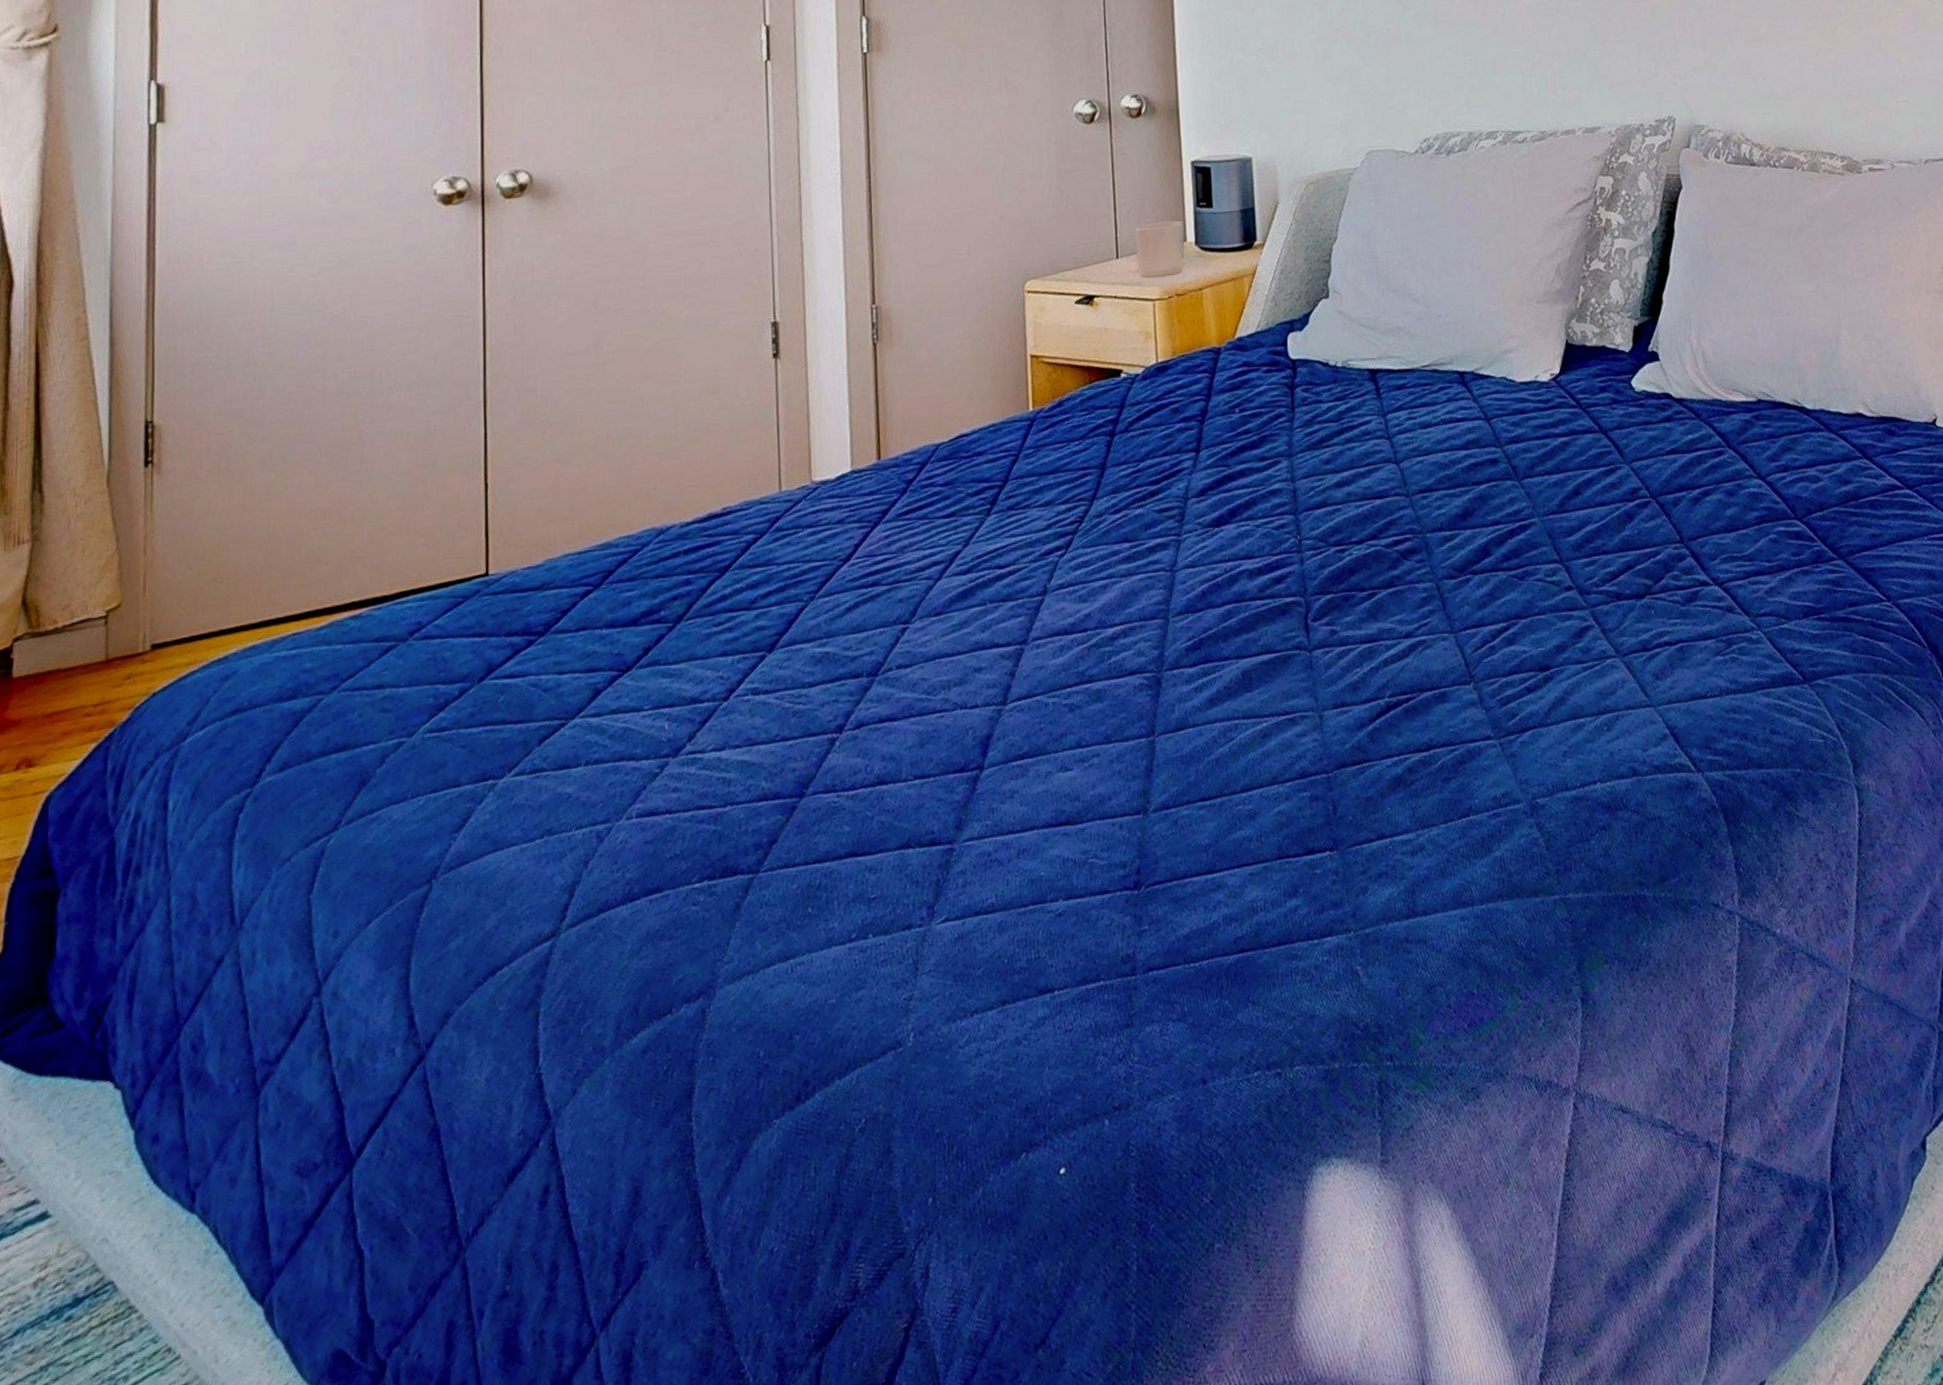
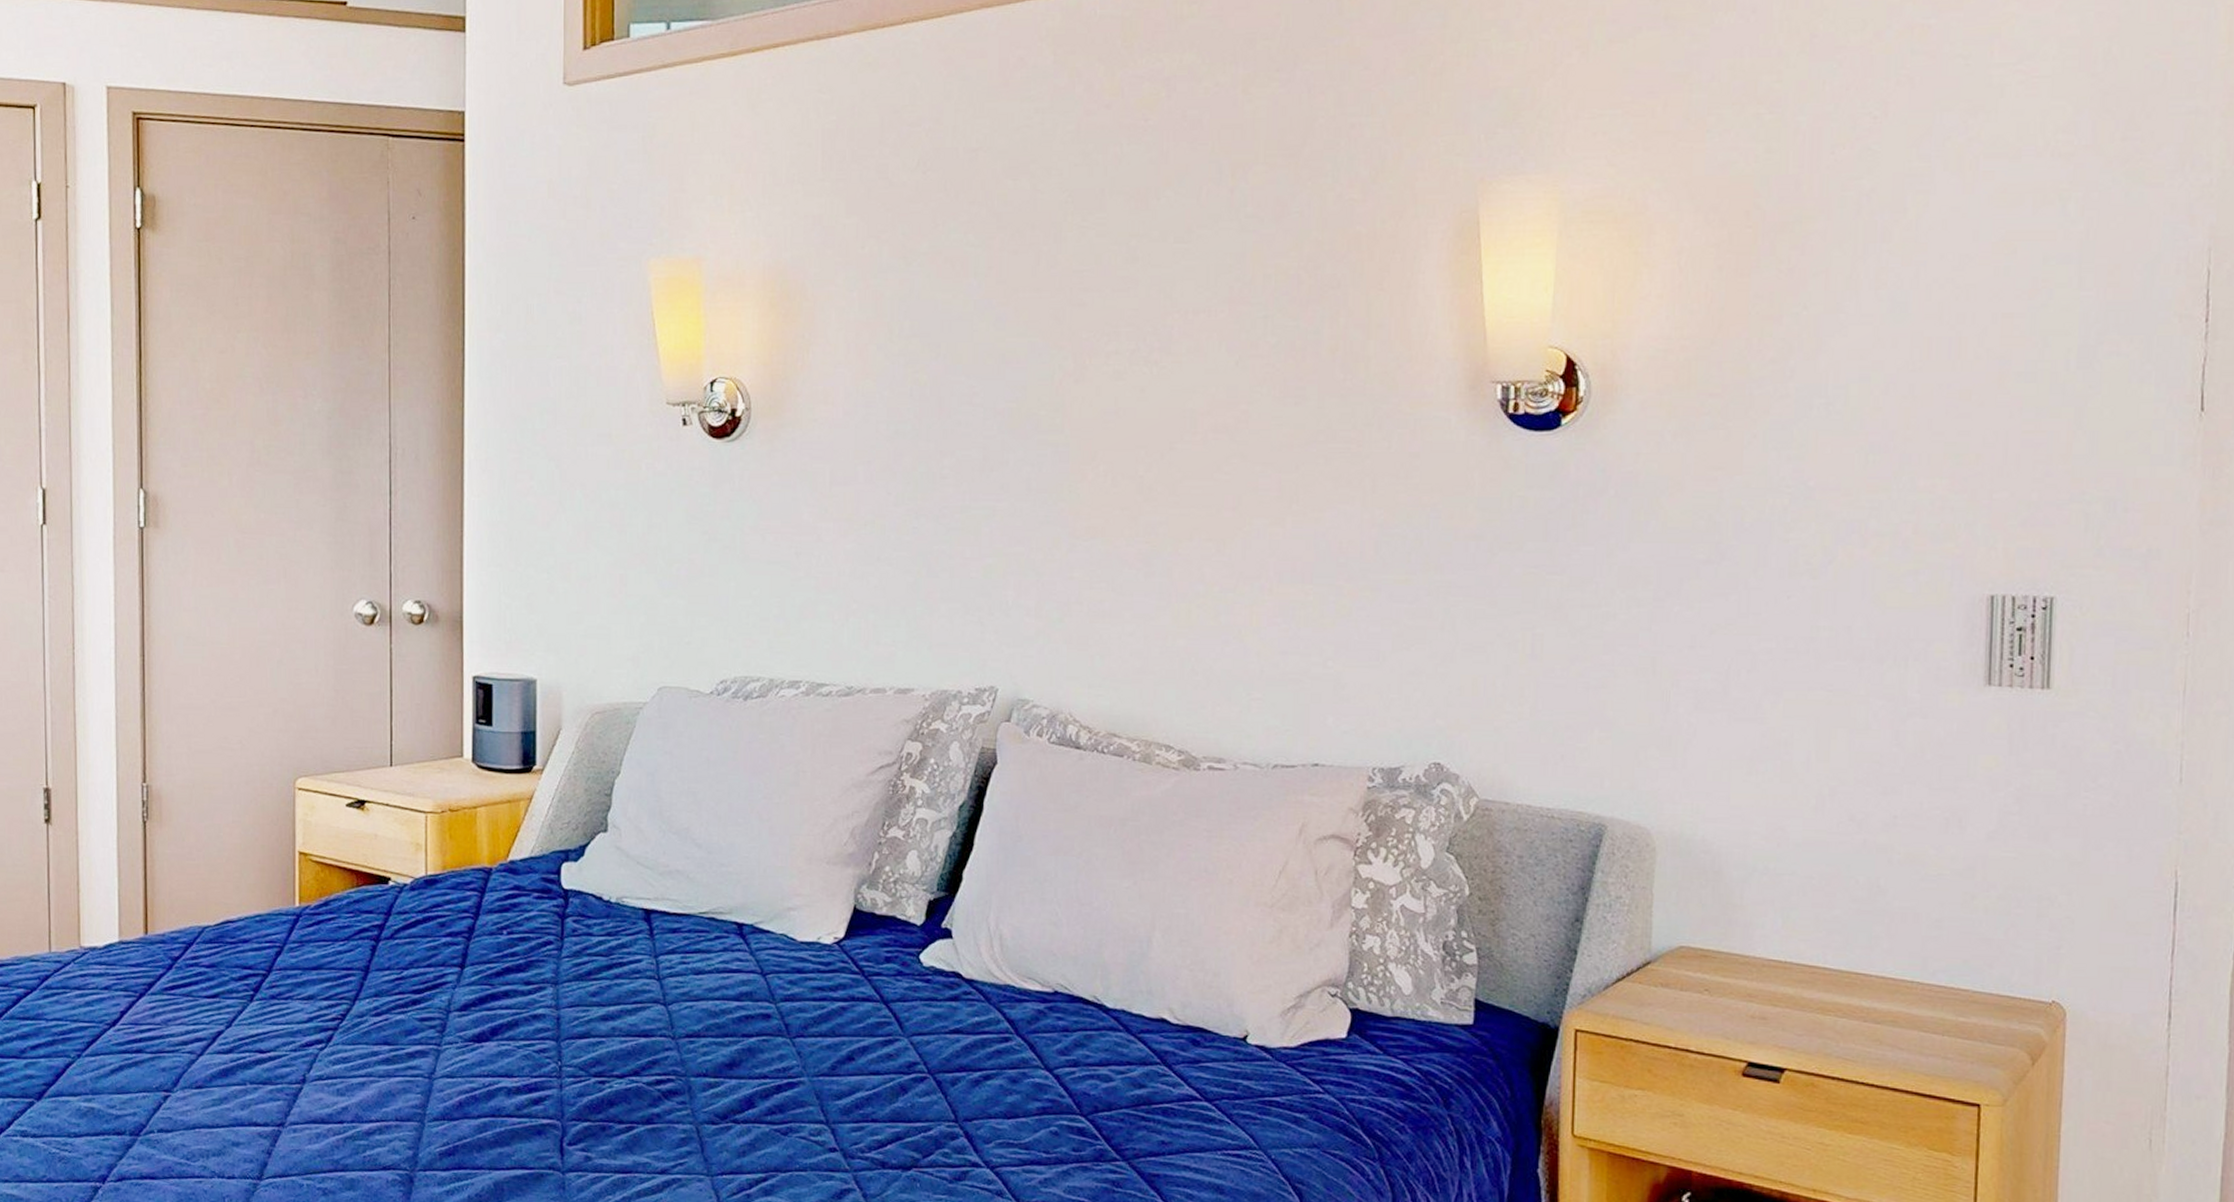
mug: present [1135,220,1185,279] -> none [411,734,462,791]

